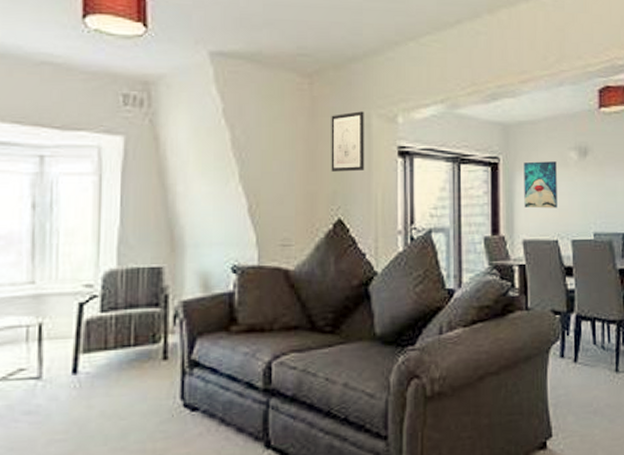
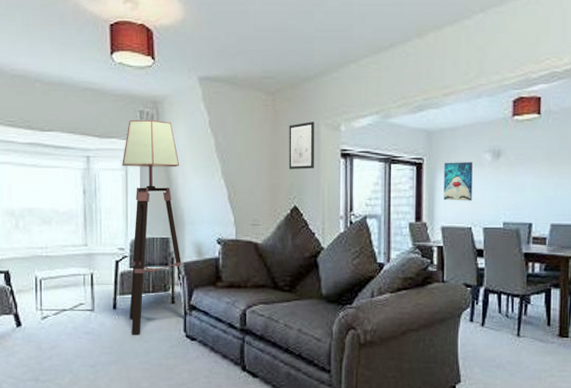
floor lamp: none [94,105,181,412] -> present [122,119,182,336]

